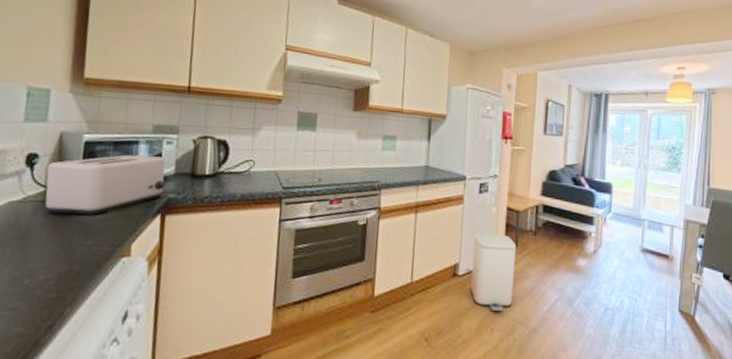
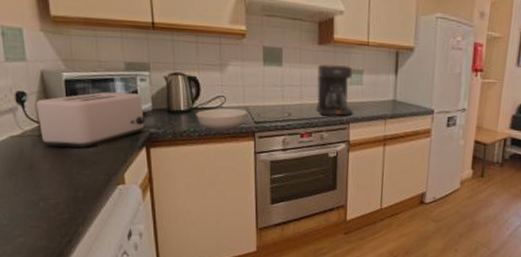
bowl: none [221,172,276,198] -> present [196,108,247,132]
coffee maker: none [348,130,386,182] -> present [316,64,353,116]
pedal bin: present [470,232,516,311] -> none [436,164,482,234]

